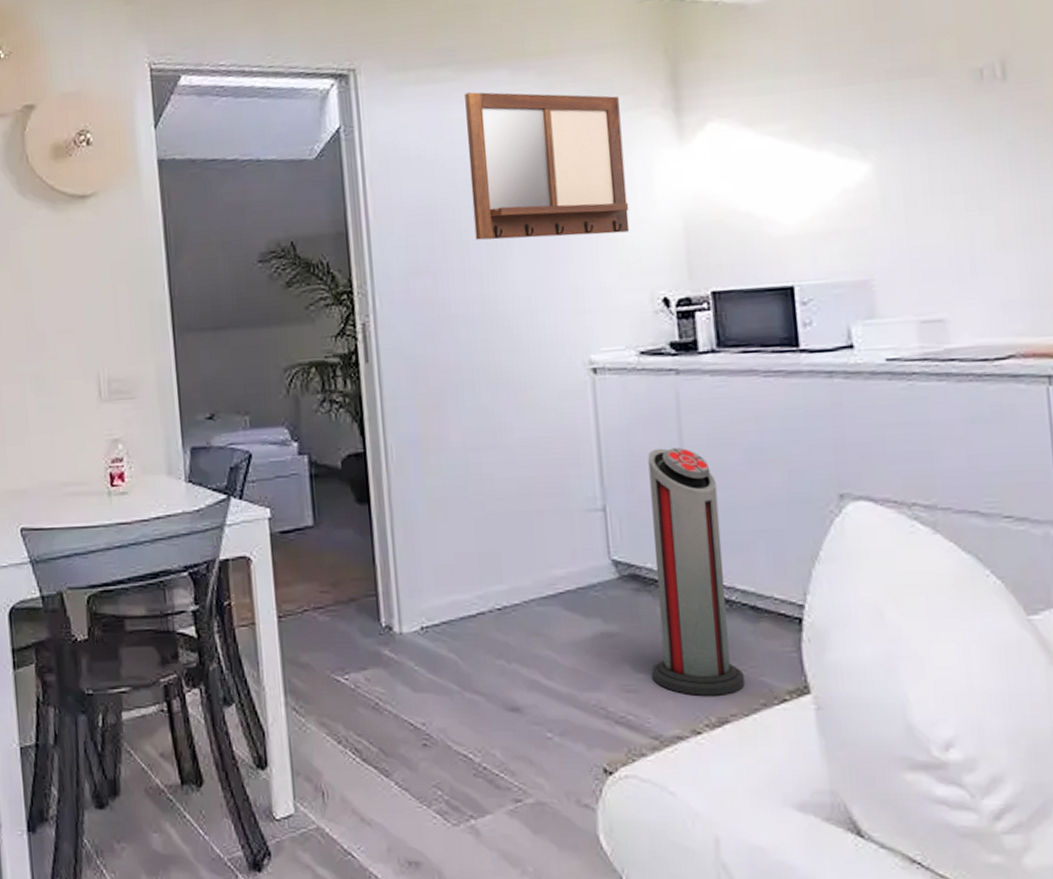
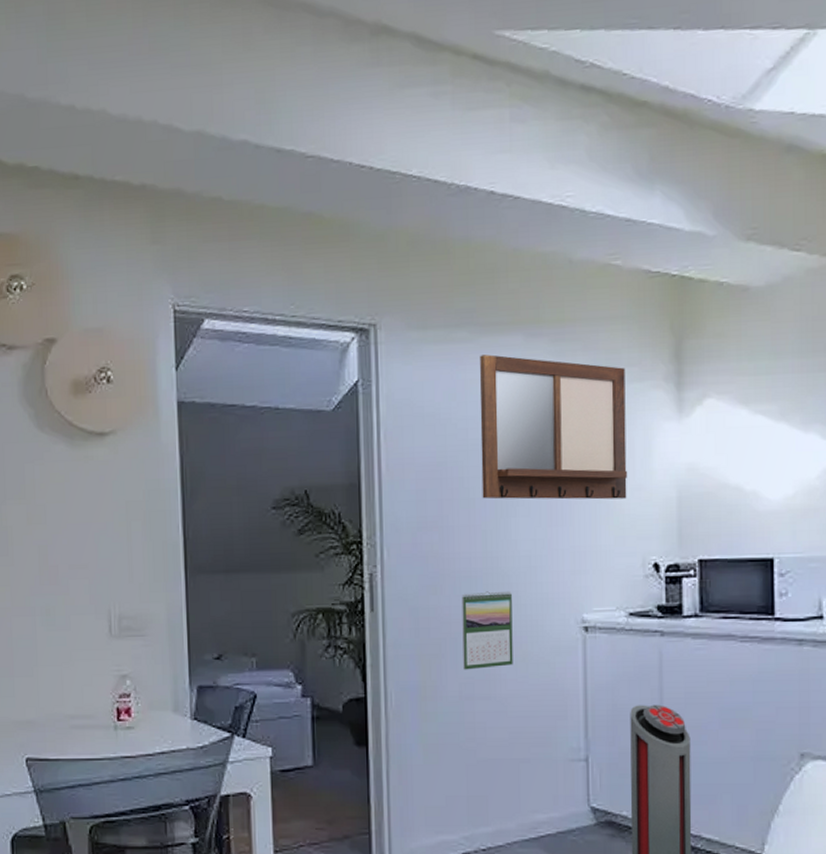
calendar: none [460,334,519,420] -> present [462,591,513,670]

